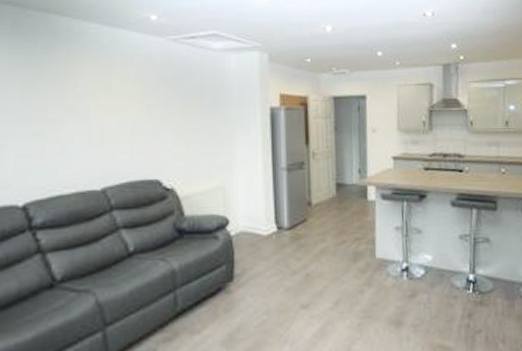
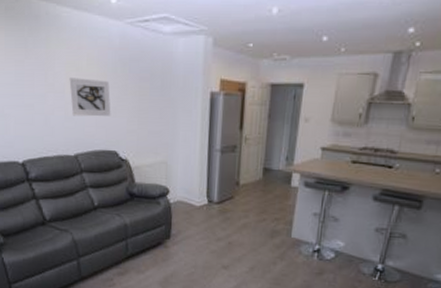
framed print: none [96,98,152,142] -> present [69,77,111,117]

